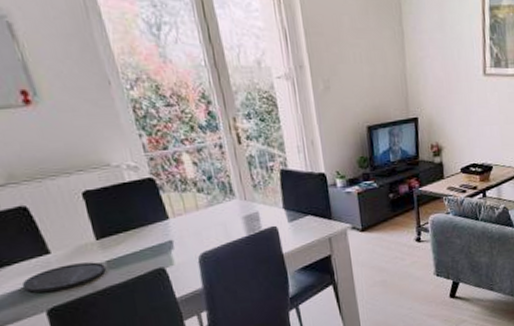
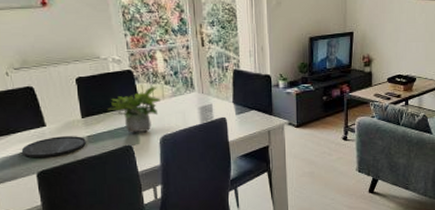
potted plant: none [128,196,196,254] -> present [108,87,162,133]

